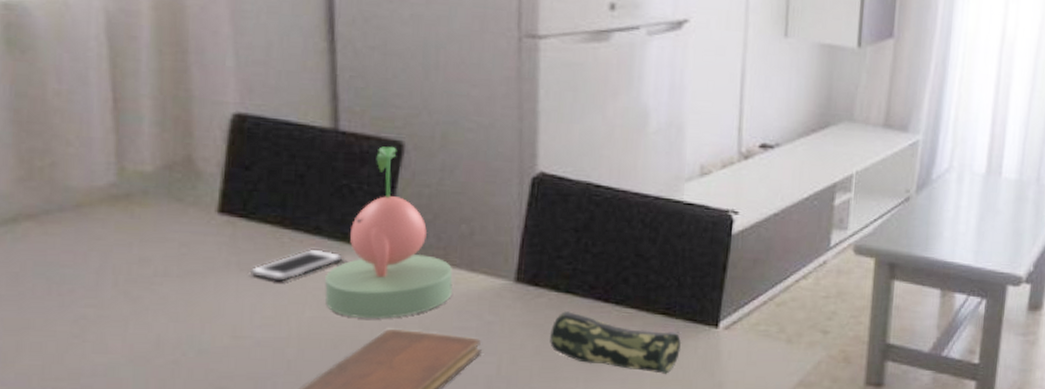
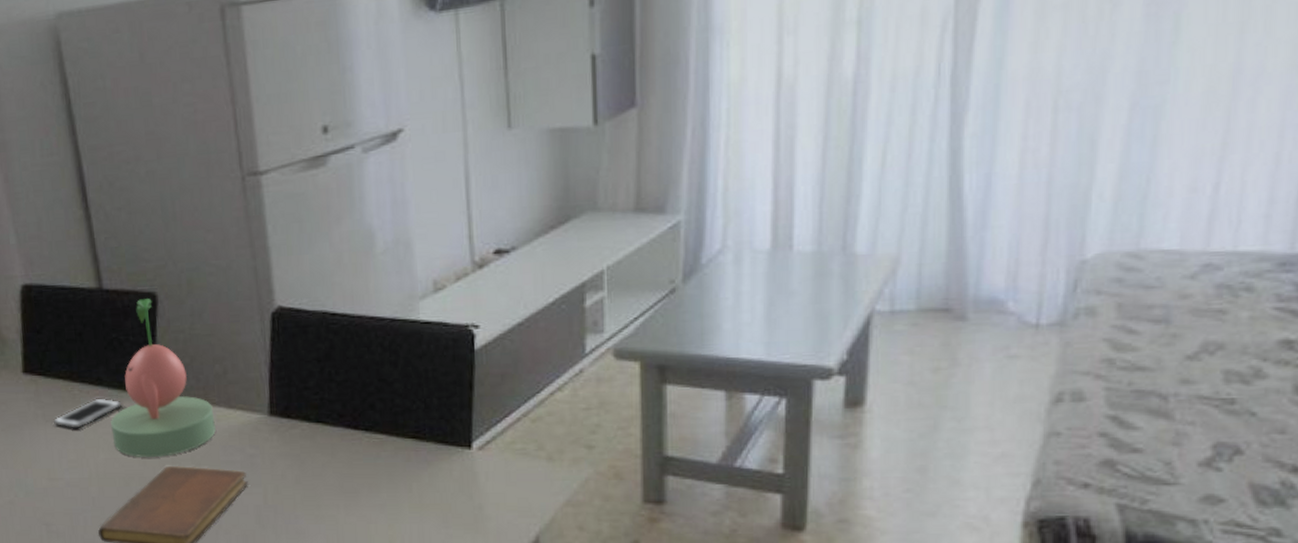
pencil case: present [550,311,682,374] -> none [307,441,436,498]

